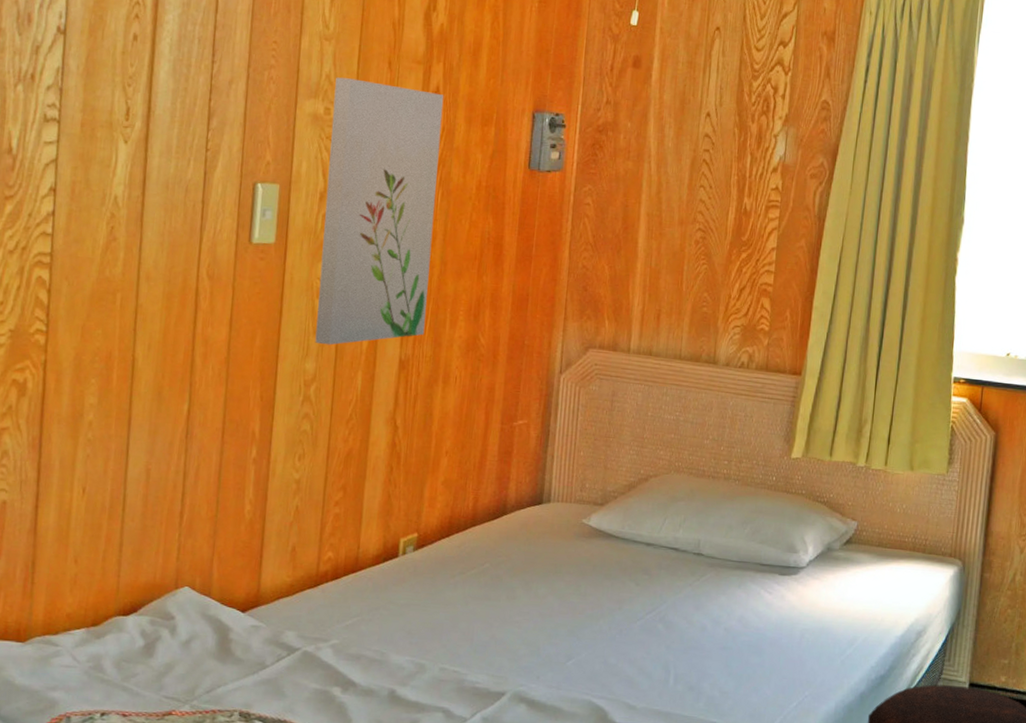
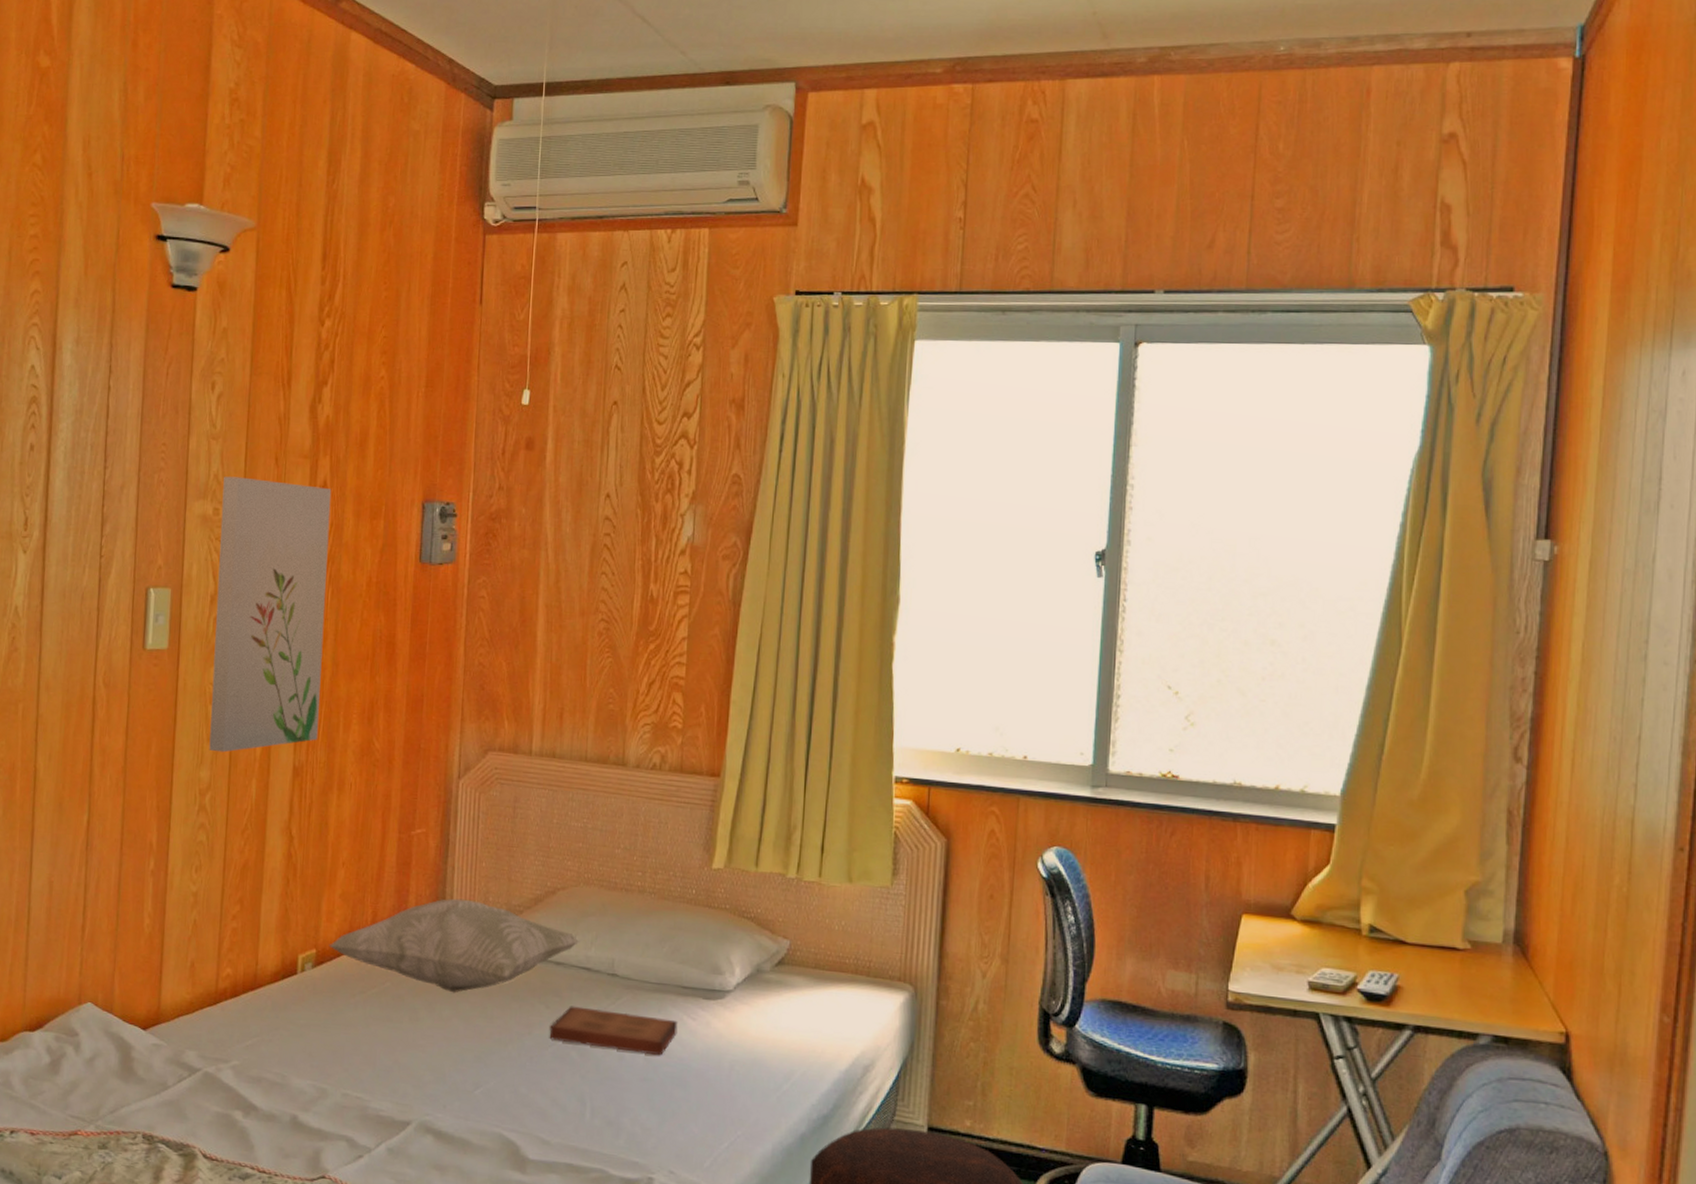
decorative pillow: none [430,485,669,573] -> present [329,898,580,993]
book: none [638,583,756,627] -> present [549,1006,678,1056]

